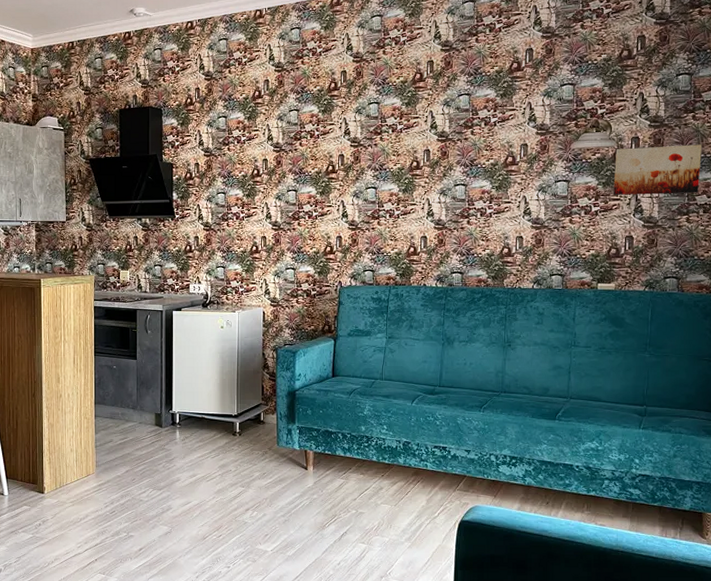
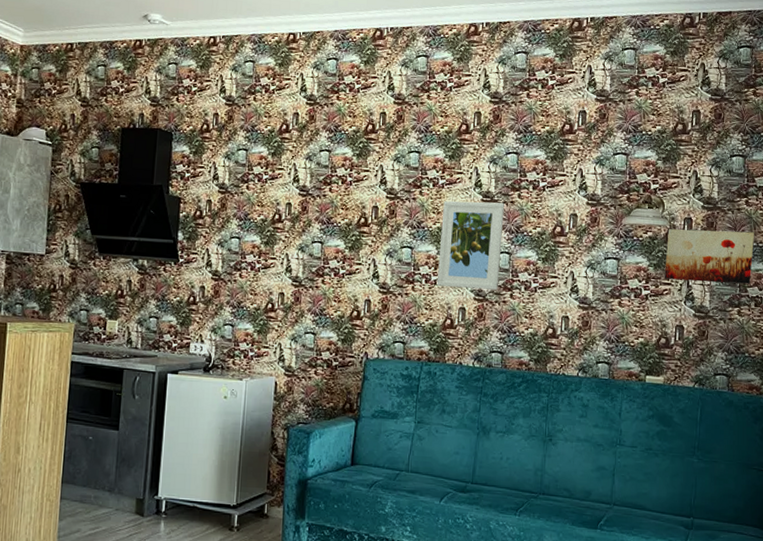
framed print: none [399,140,459,219] -> present [436,200,504,290]

